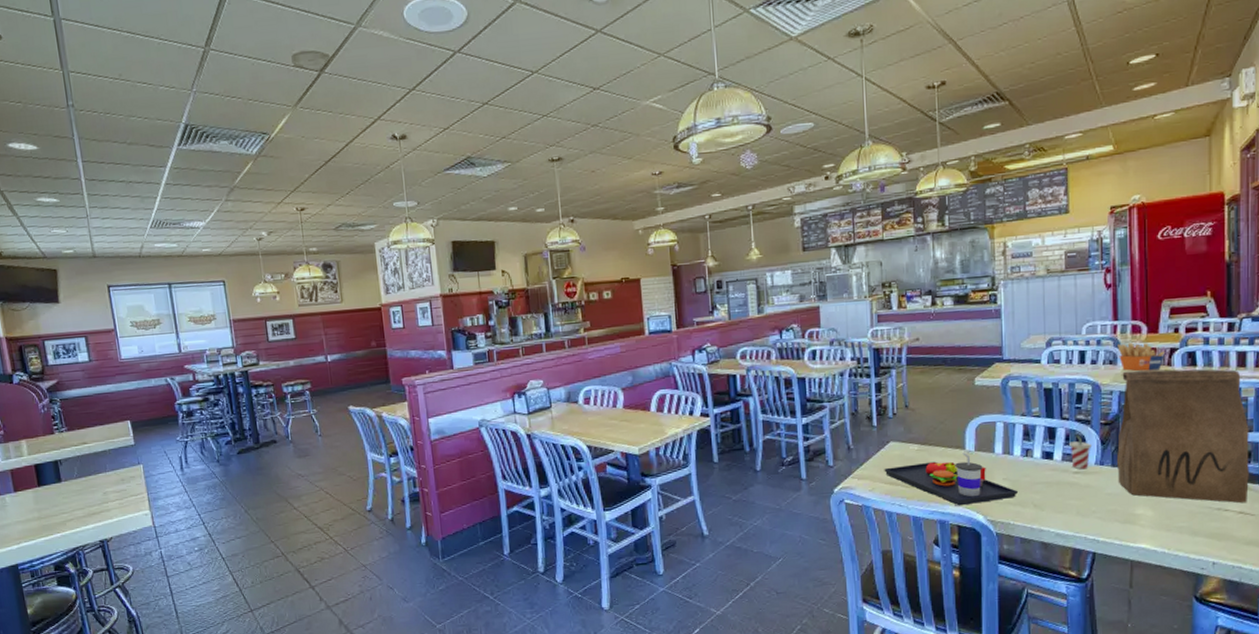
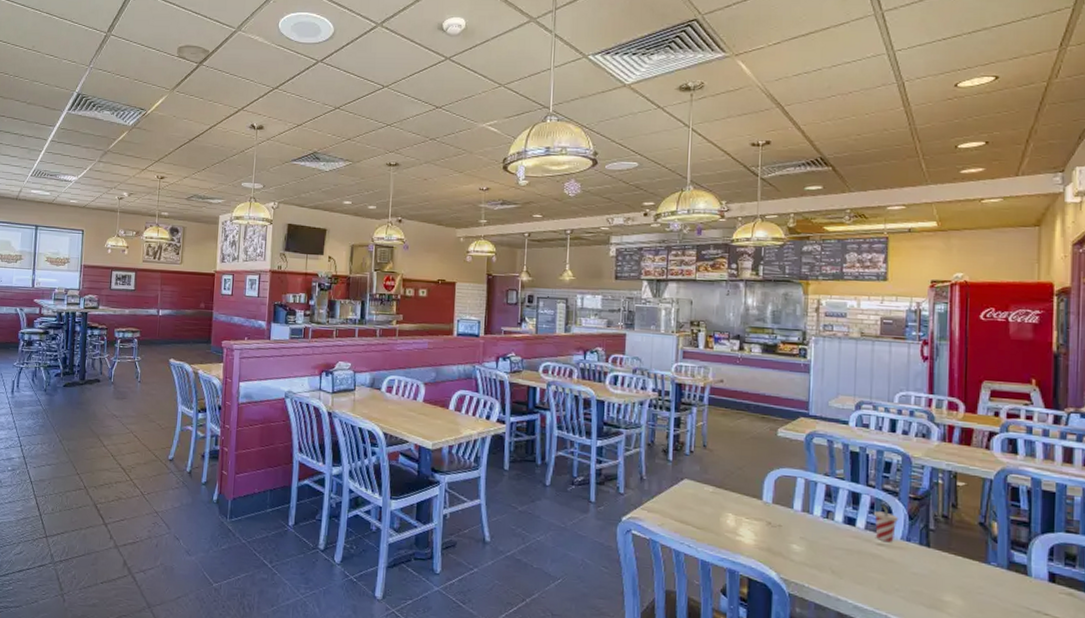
food tray: present [884,452,1018,506] -> none [675,503,815,560]
paper bag: present [1116,369,1250,503] -> none [924,447,1075,611]
french fries: present [1117,342,1165,371] -> none [932,418,983,452]

